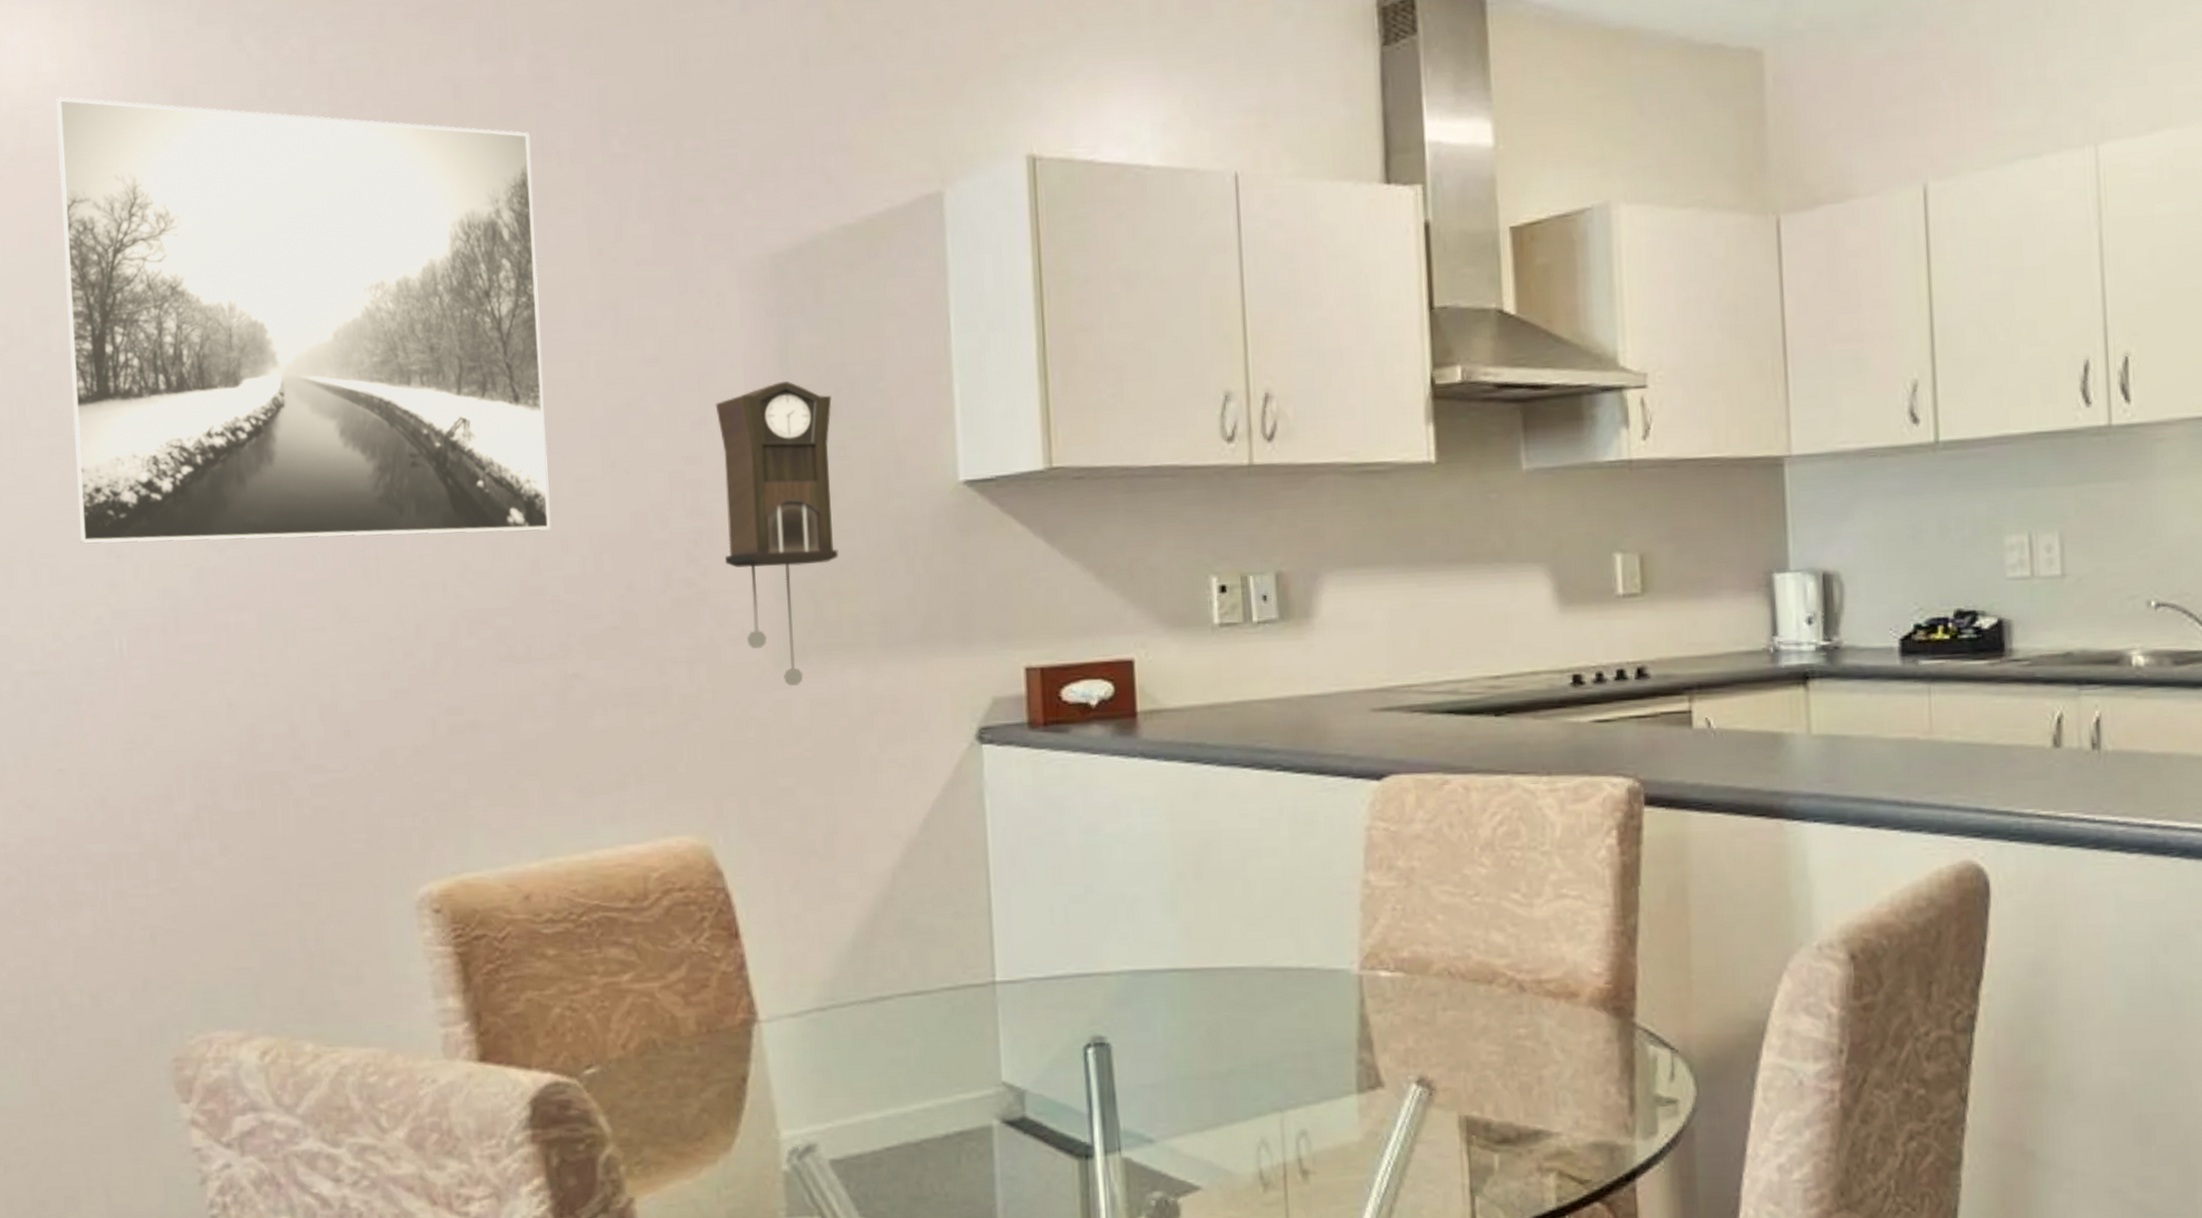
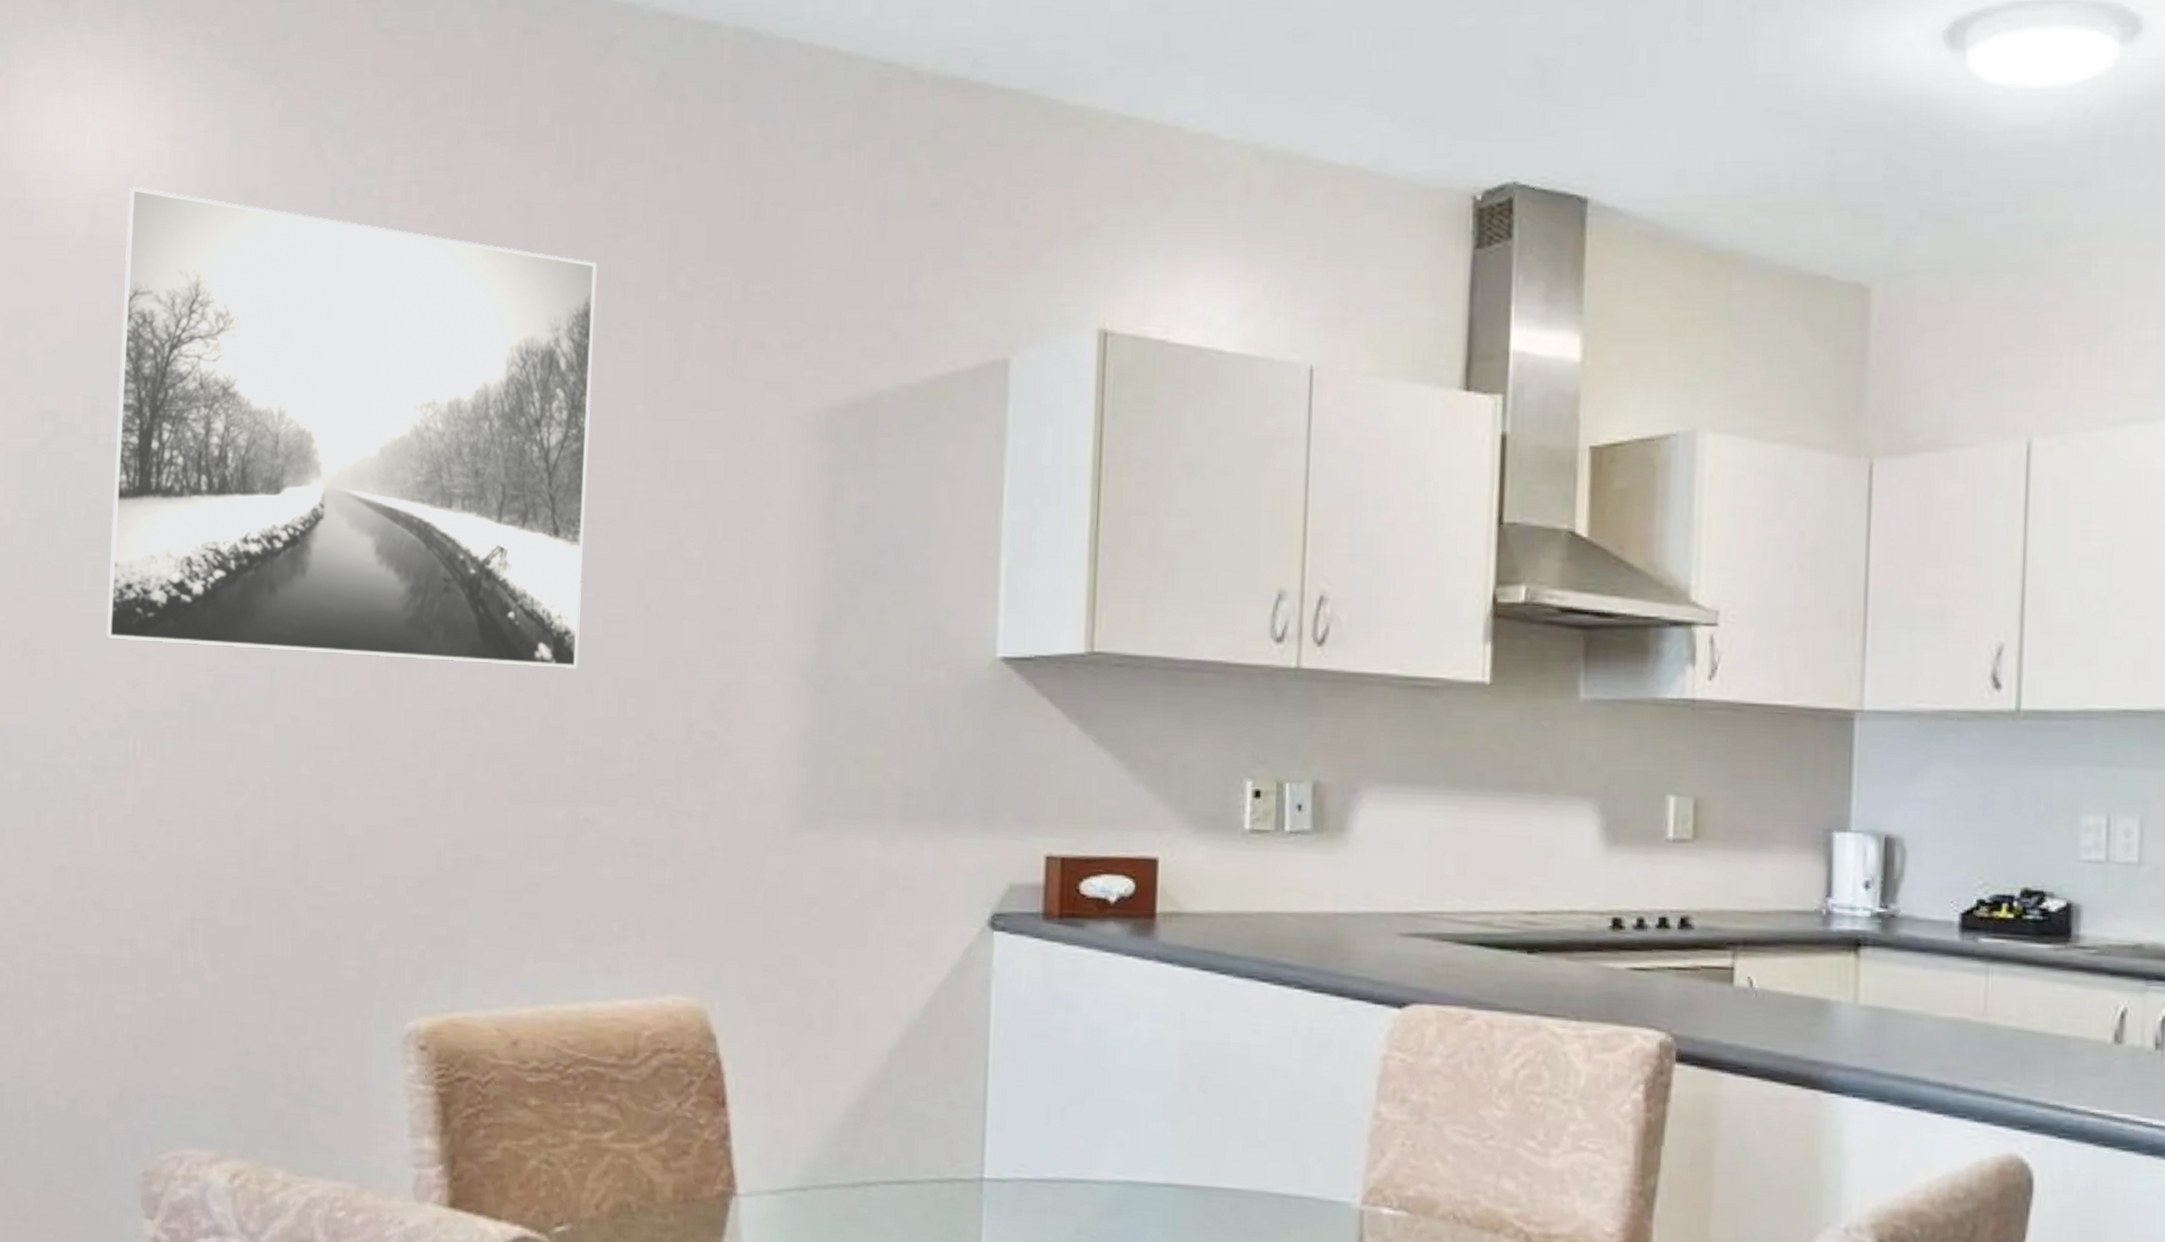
pendulum clock: present [715,380,839,686] -> none [750,538,875,852]

